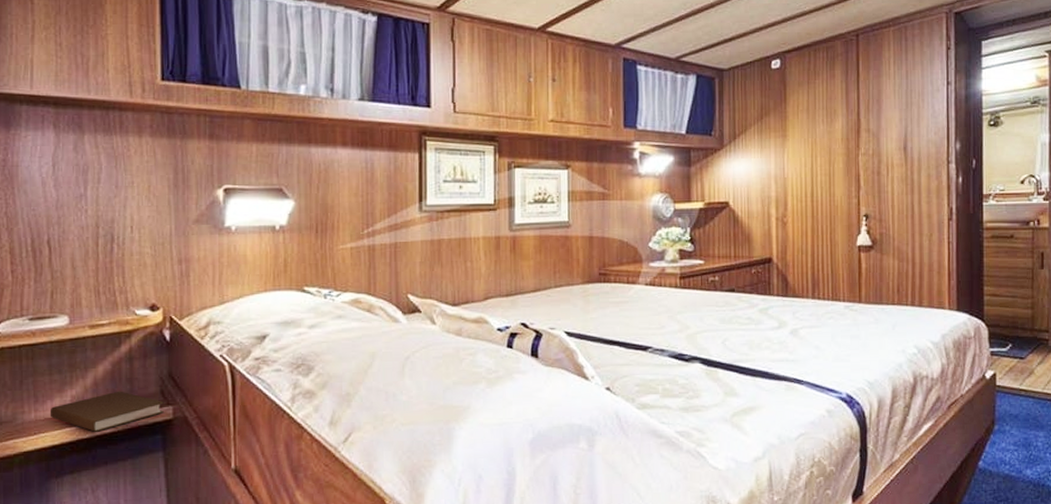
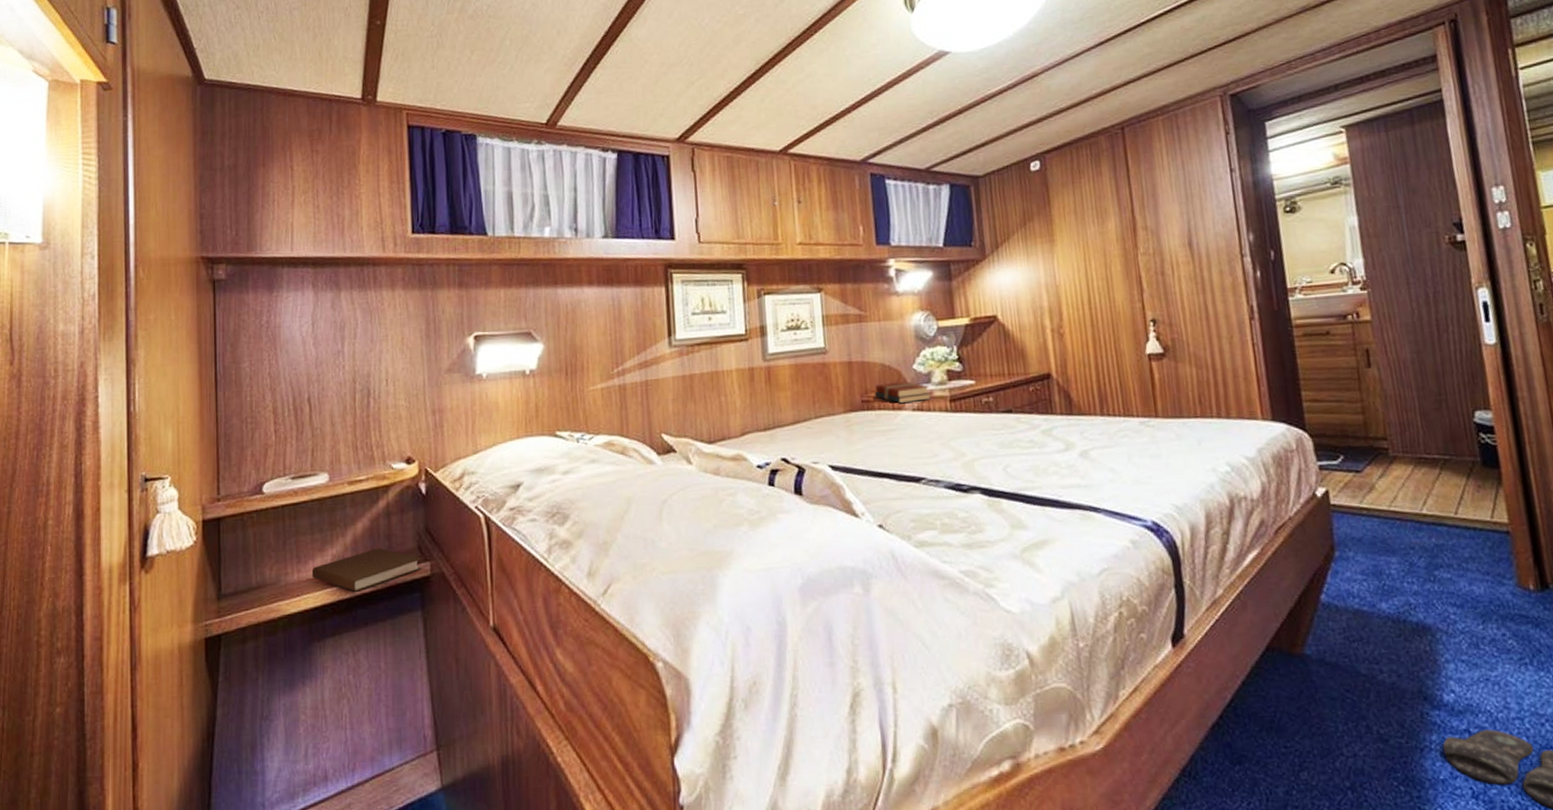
books: none [611,257,663,278] -> present [874,381,932,404]

